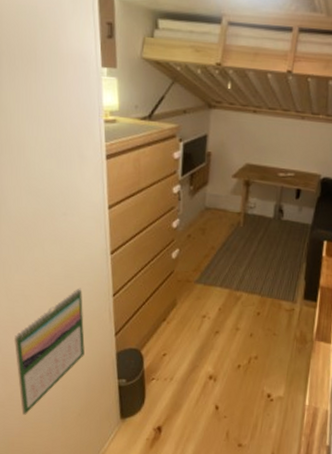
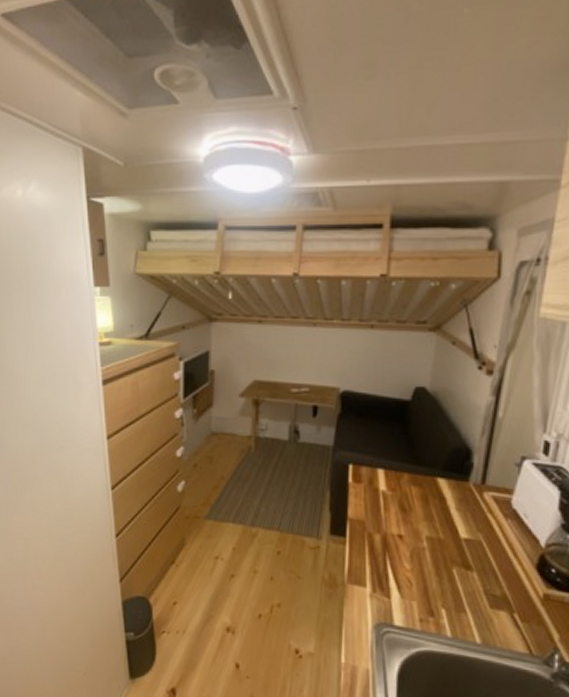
calendar: present [13,288,85,416] -> none [13,528,88,675]

